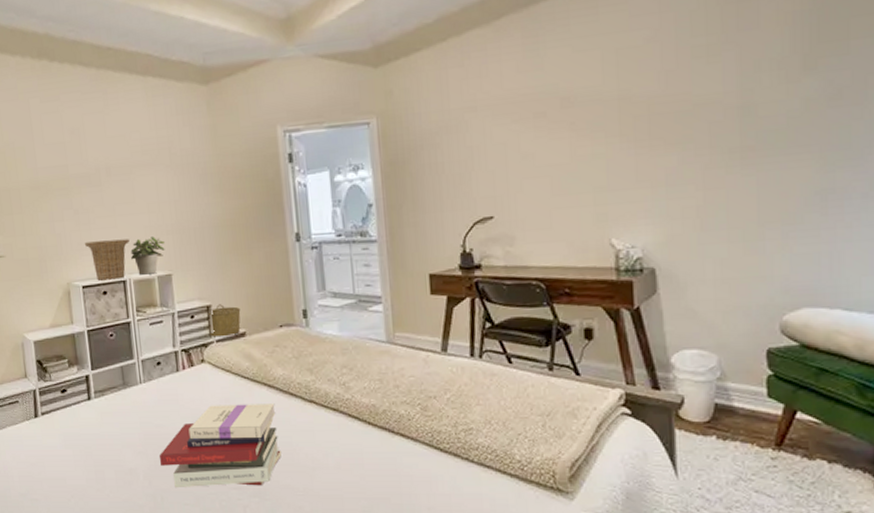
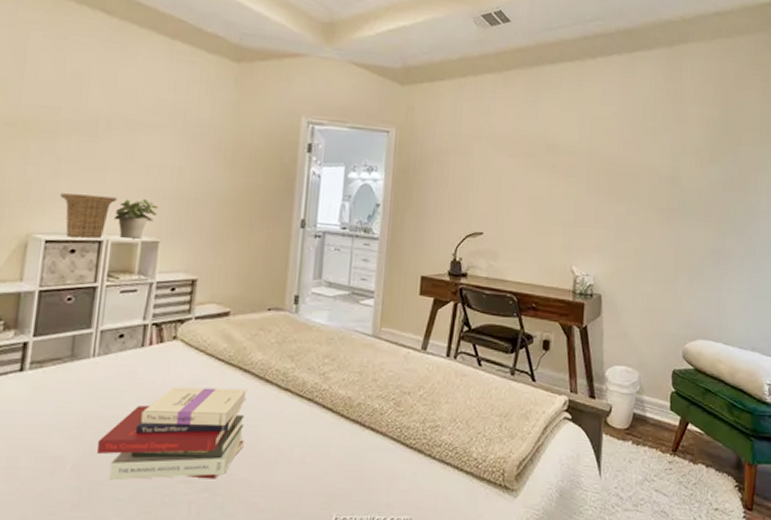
basket: present [208,304,241,338] -> none [188,279,229,315]

